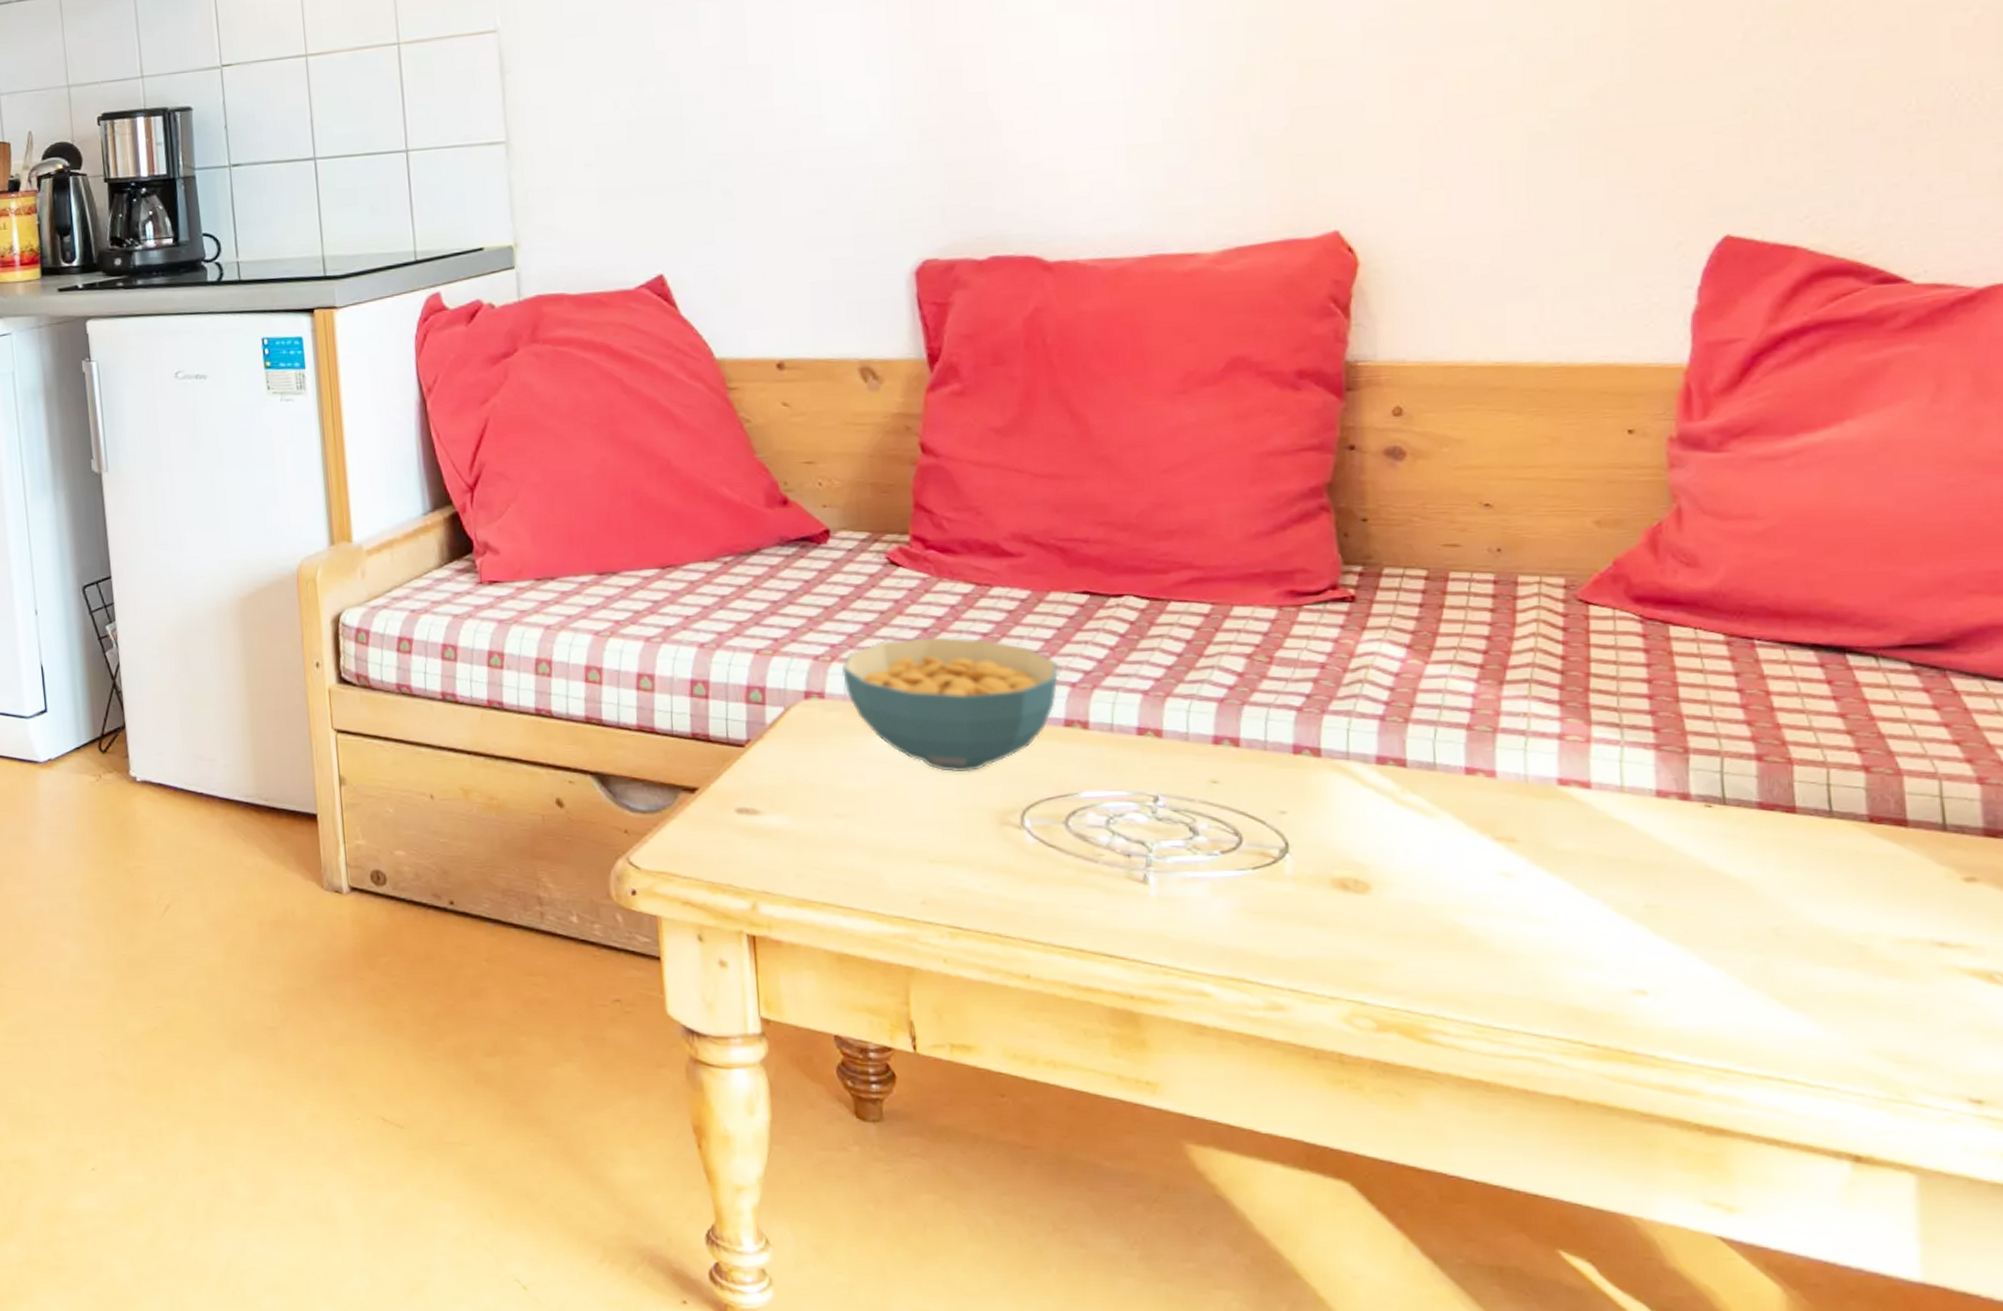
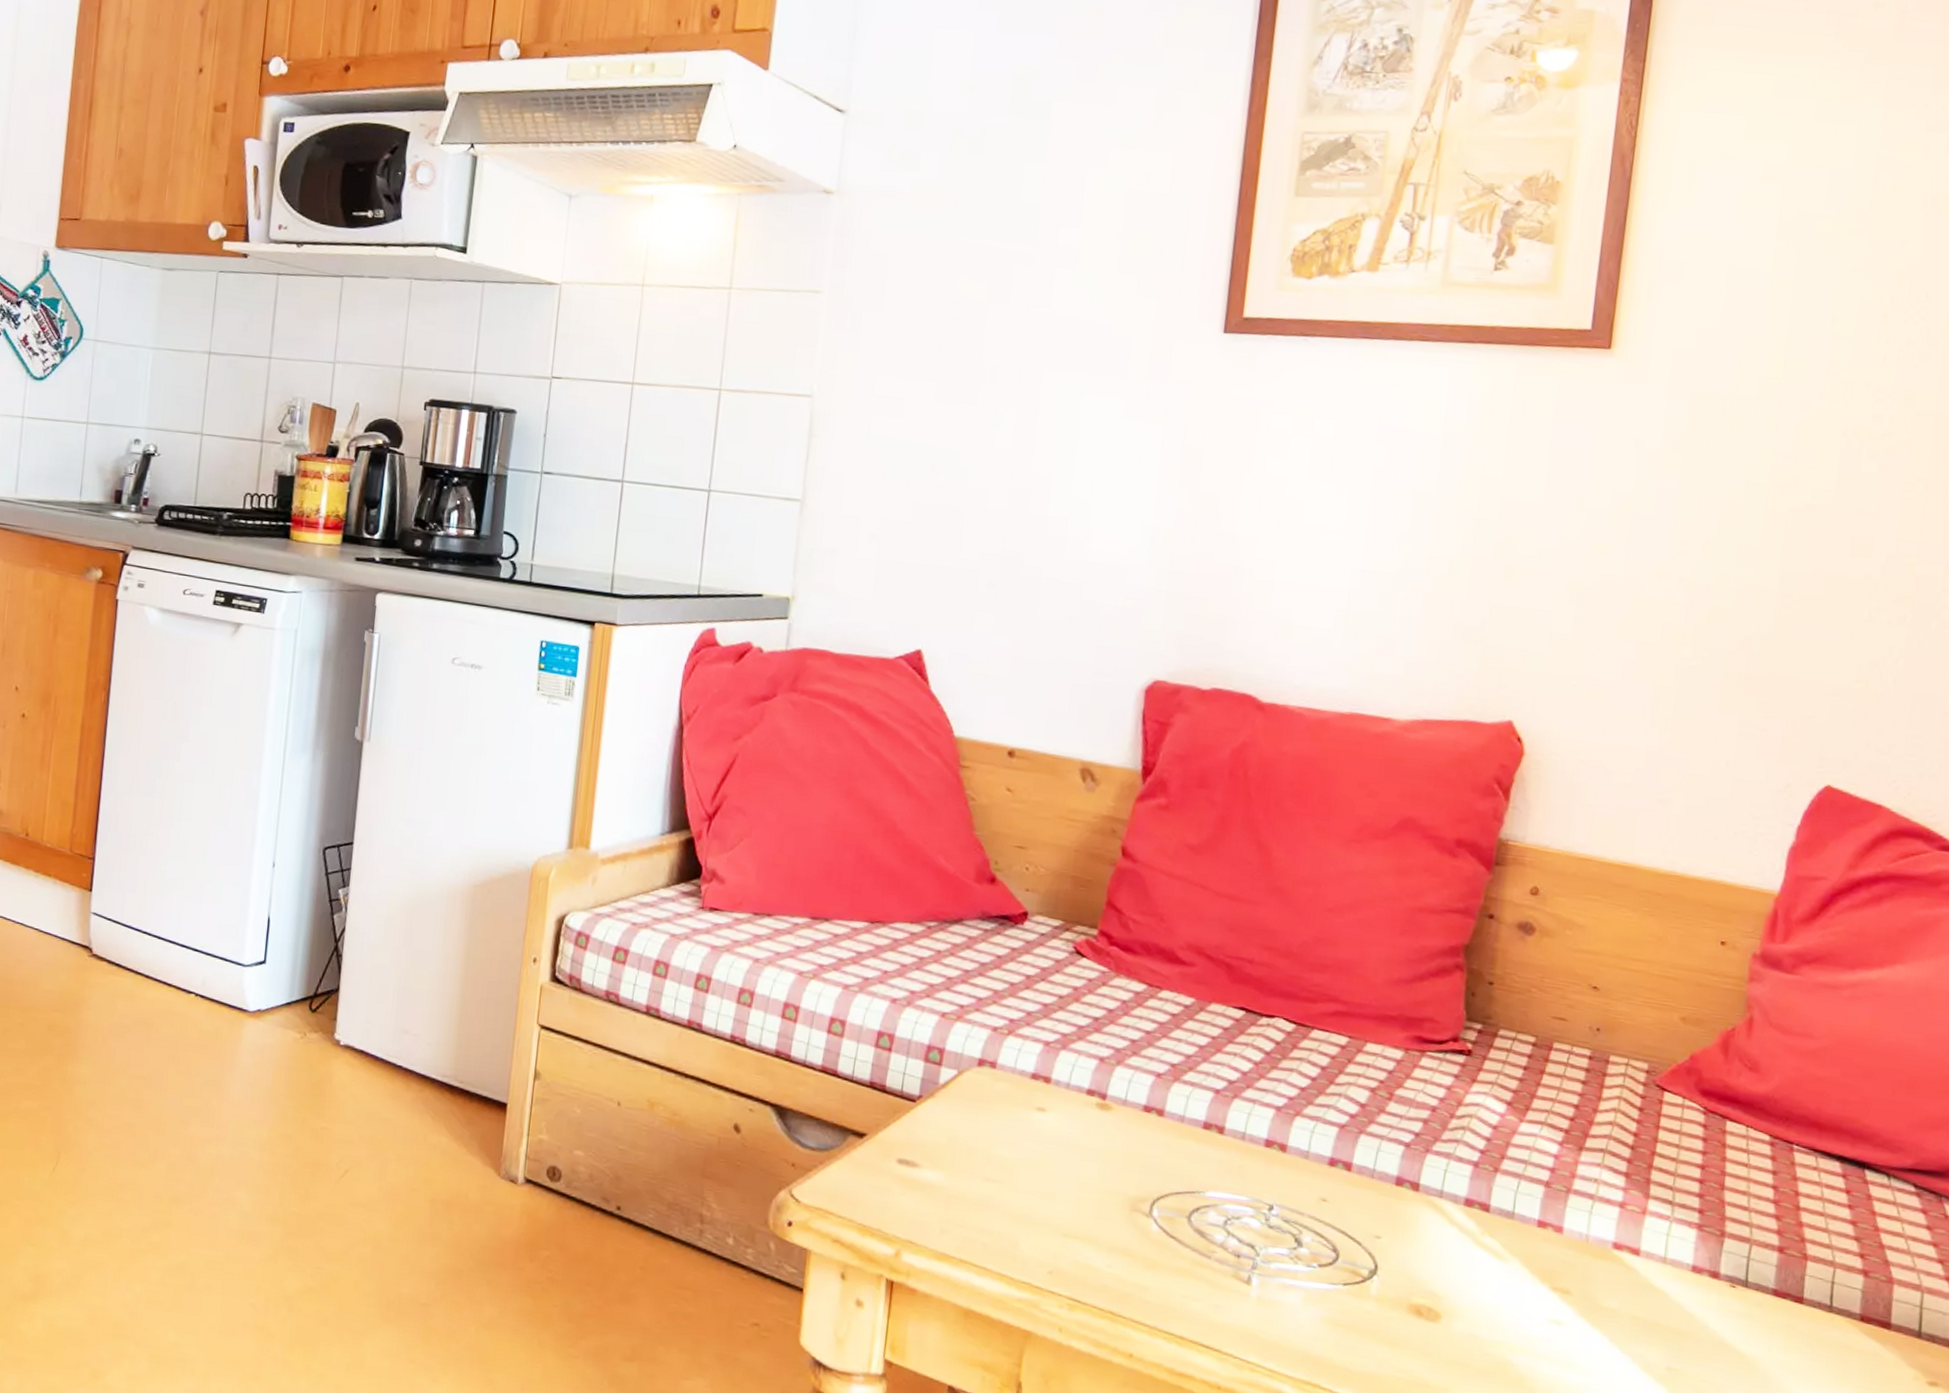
cereal bowl: present [841,637,1060,773] -> none [1015,1023,1208,1158]

